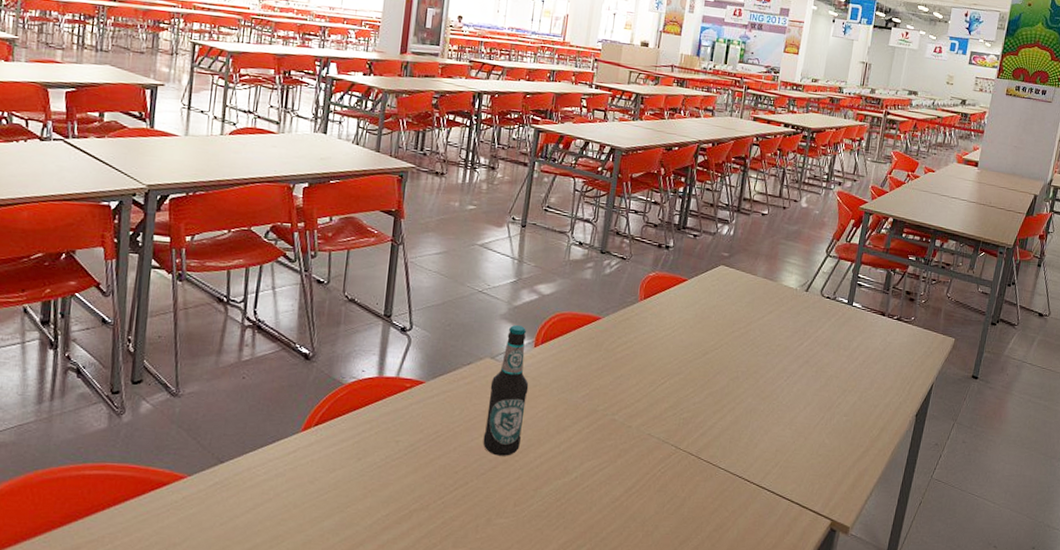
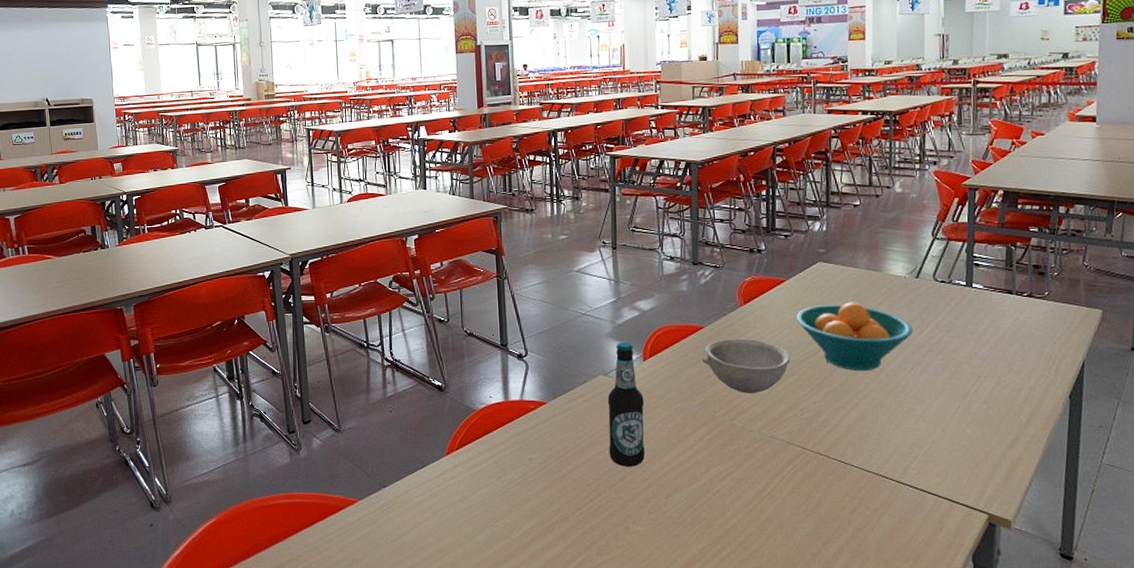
bowl: none [593,332,679,390] -> present [701,338,790,393]
fruit bowl: none [691,308,795,377] -> present [796,302,913,371]

